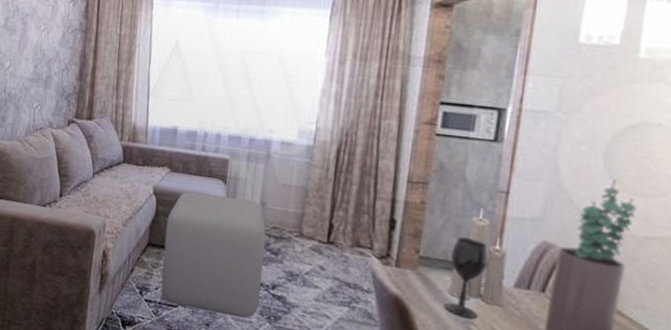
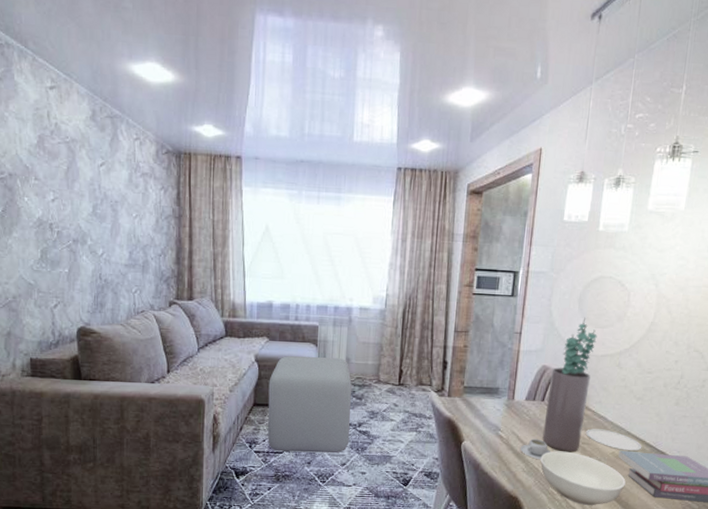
wine glass: present [443,237,489,319] -> none [481,369,510,427]
candle: present [447,208,508,307] -> none [483,346,521,415]

